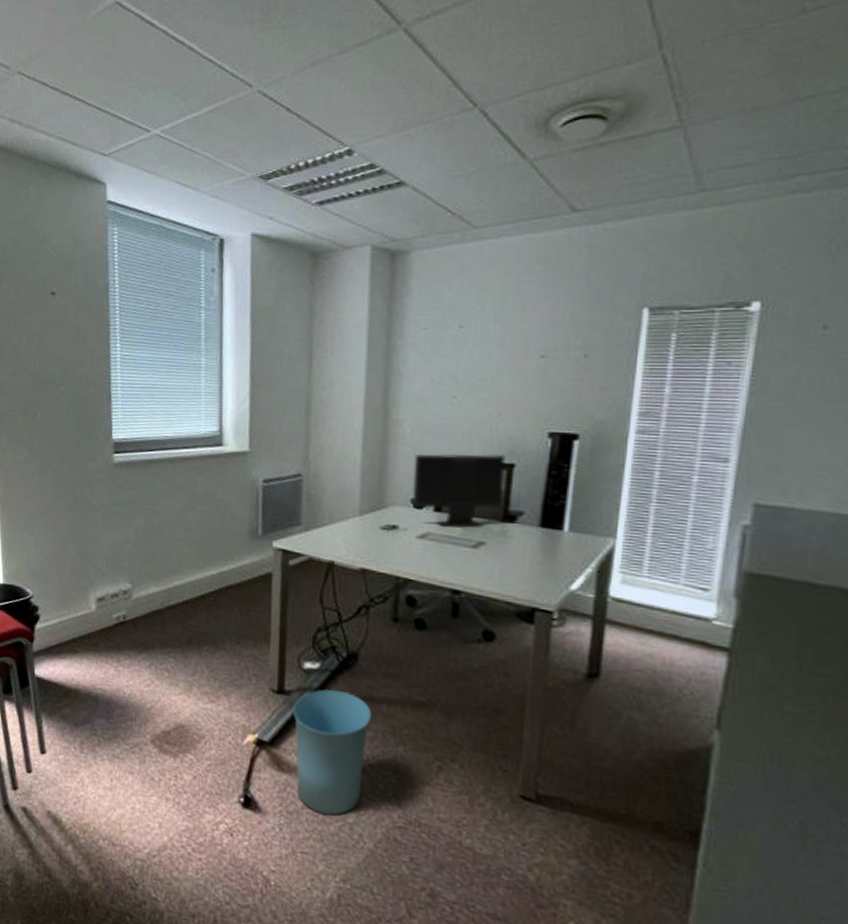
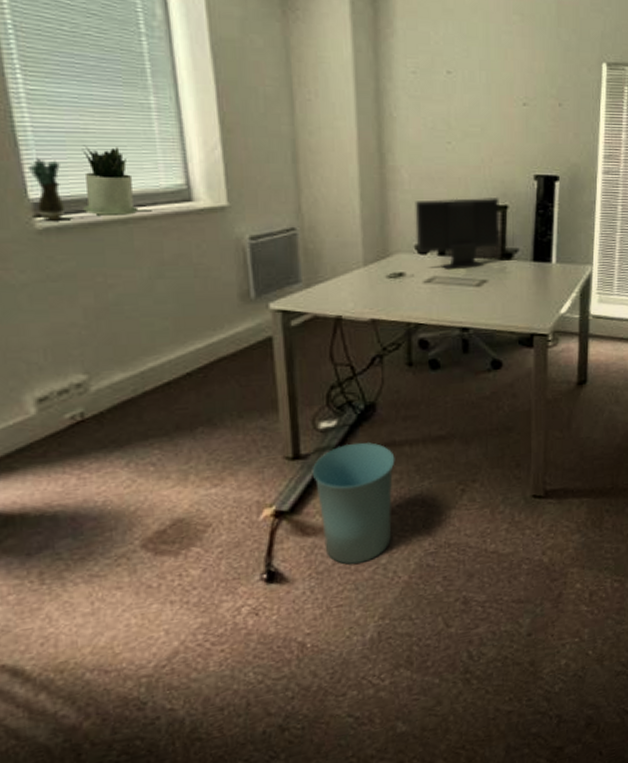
vase: none [115,406,135,457] -> present [29,156,66,221]
planter: none [145,398,183,456] -> present [82,145,139,217]

